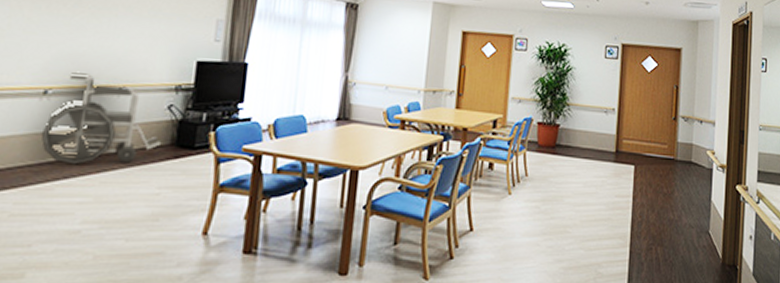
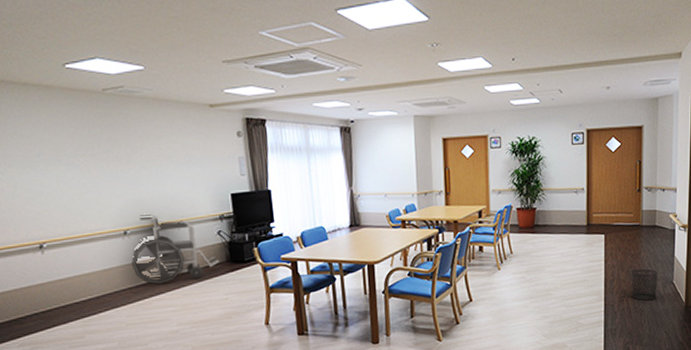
waste bin: none [661,212,693,252] -> present [630,269,658,301]

